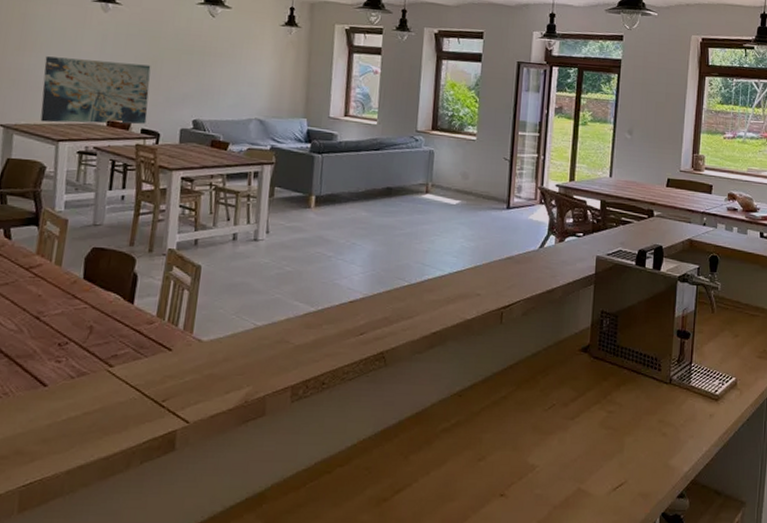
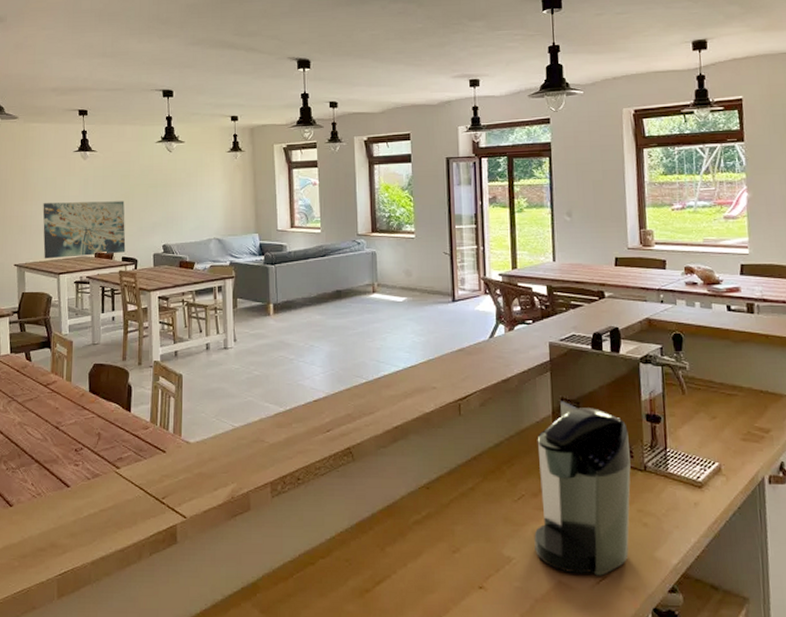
coffee maker: none [559,314,659,483] -> present [534,401,631,576]

